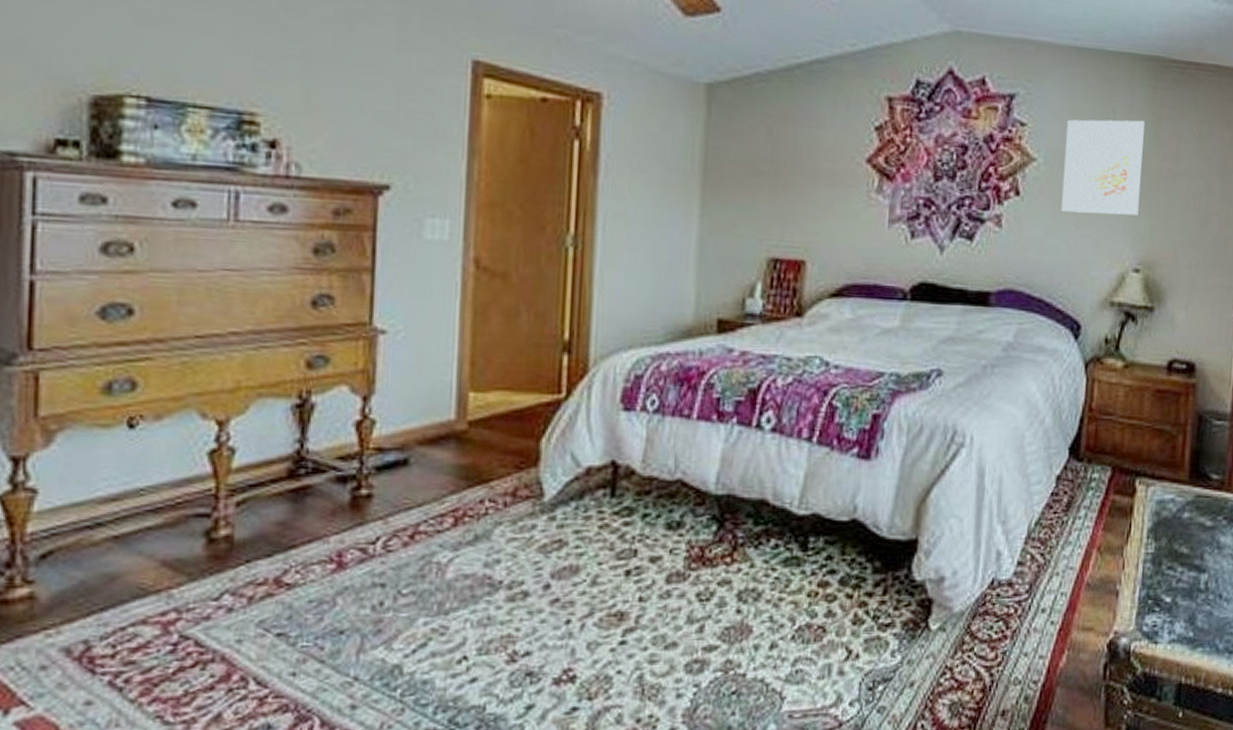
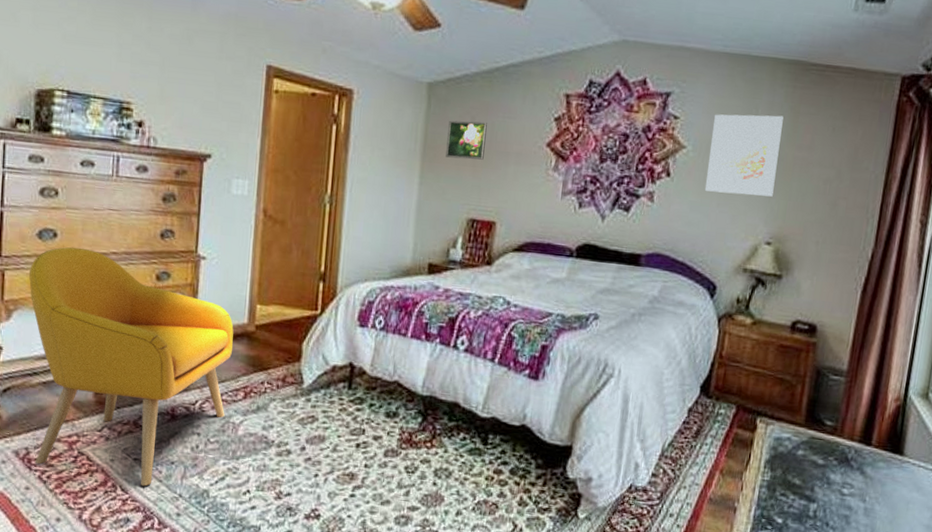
armchair: none [83,328,434,673] -> present [28,247,234,487]
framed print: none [734,132,788,182] -> present [445,120,487,160]

